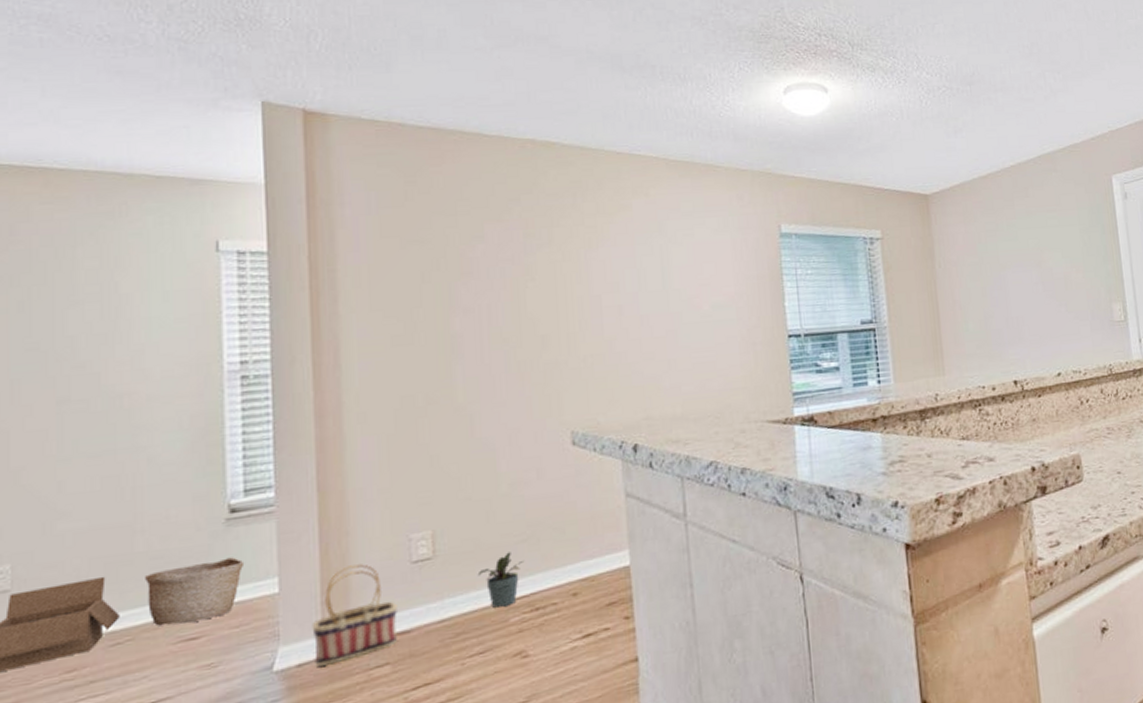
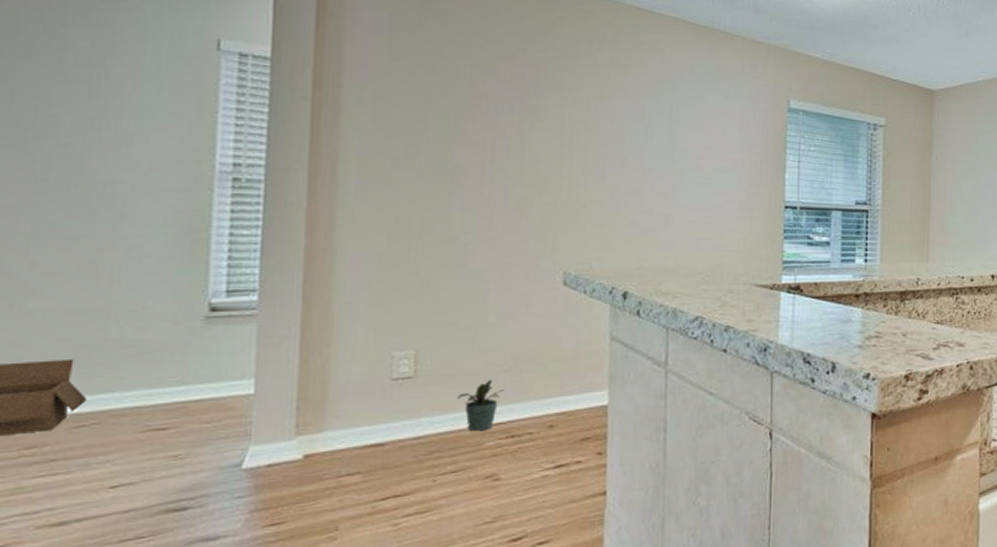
basket: present [145,557,245,626] -> none [116,354,221,415]
basket: present [312,564,397,667] -> none [285,375,373,468]

